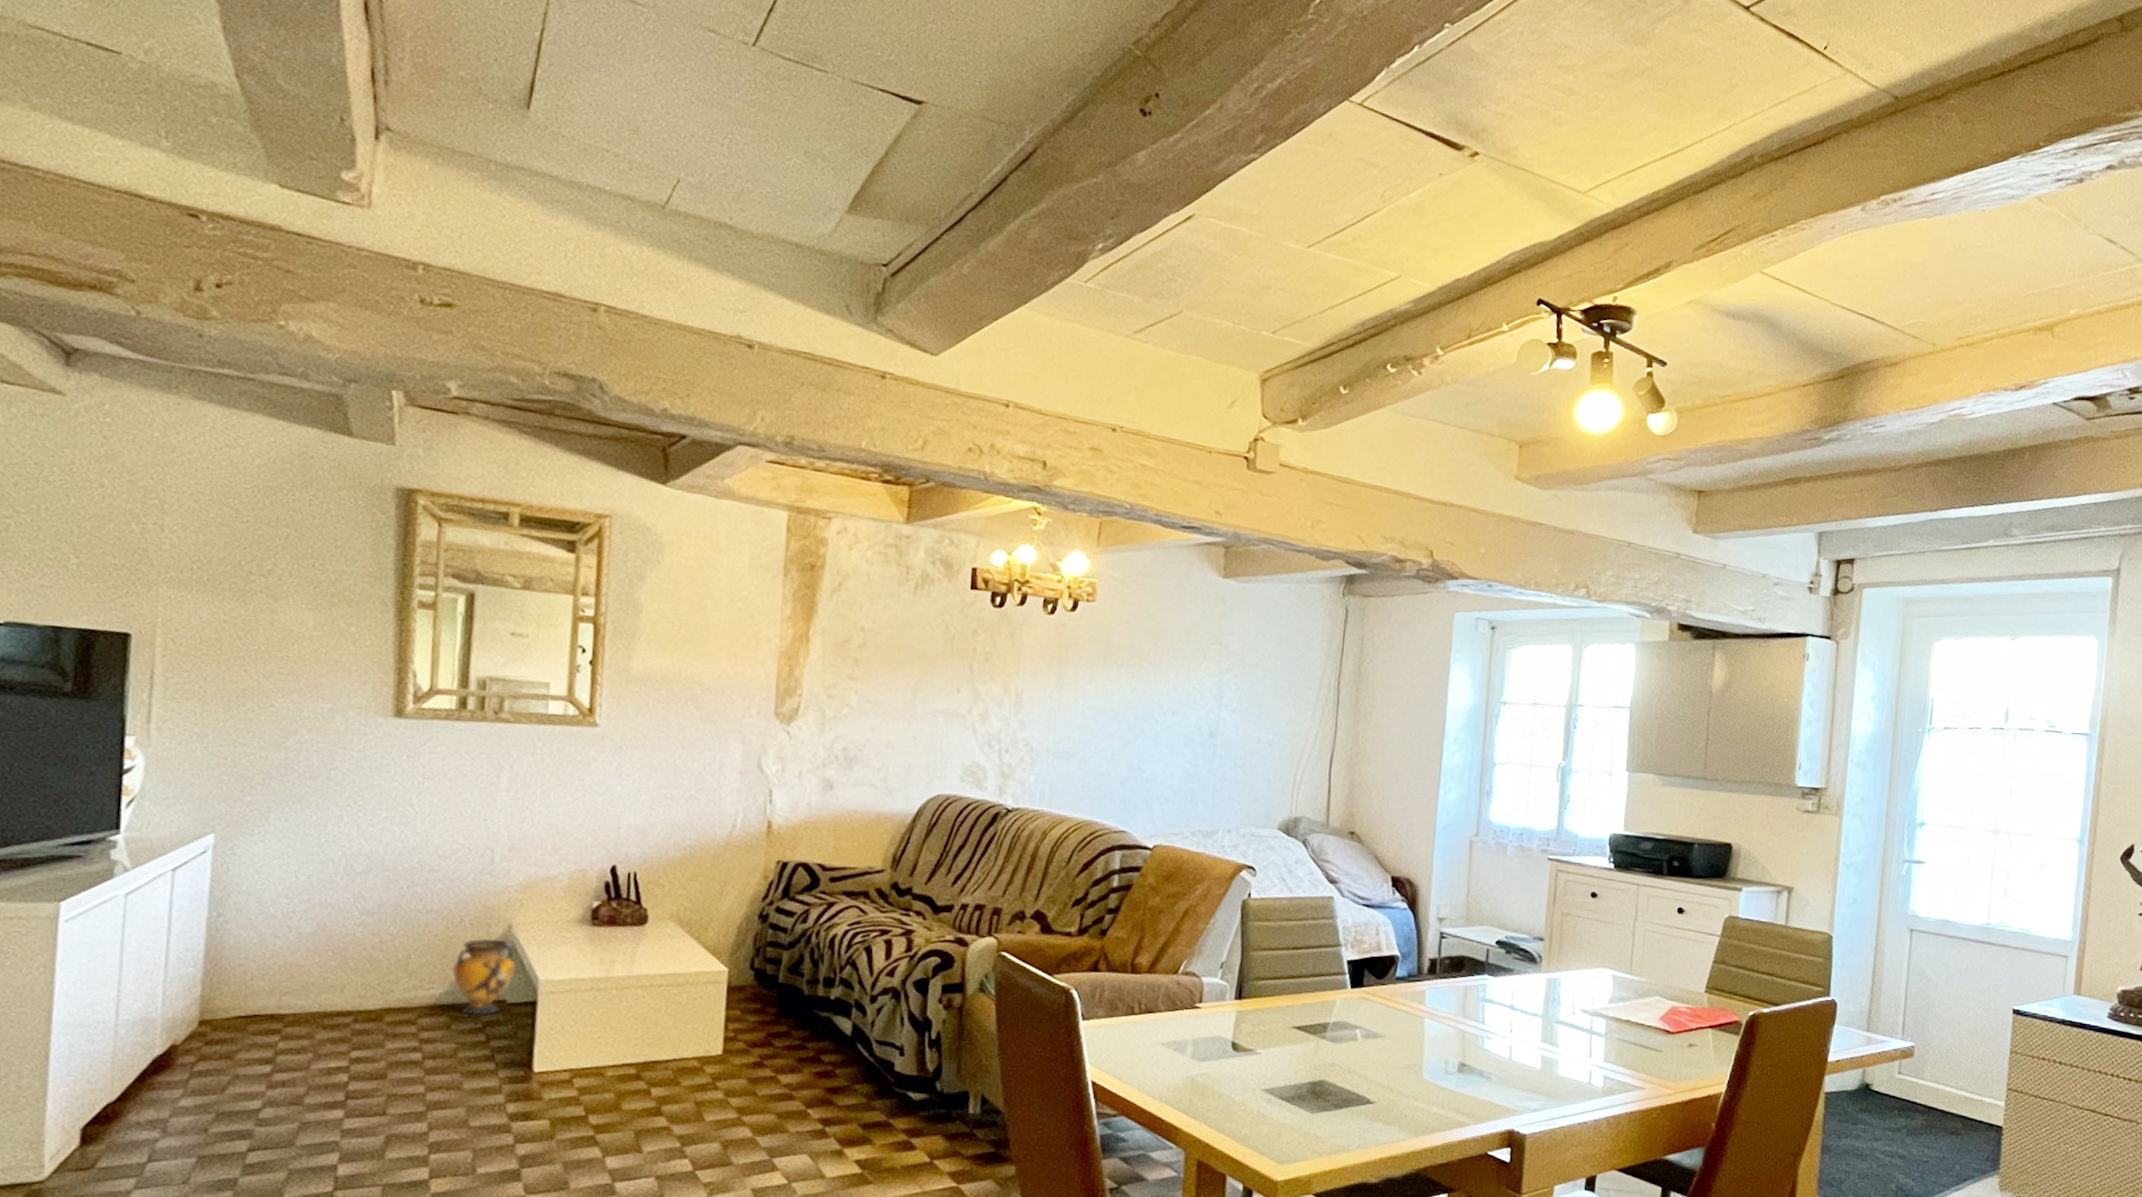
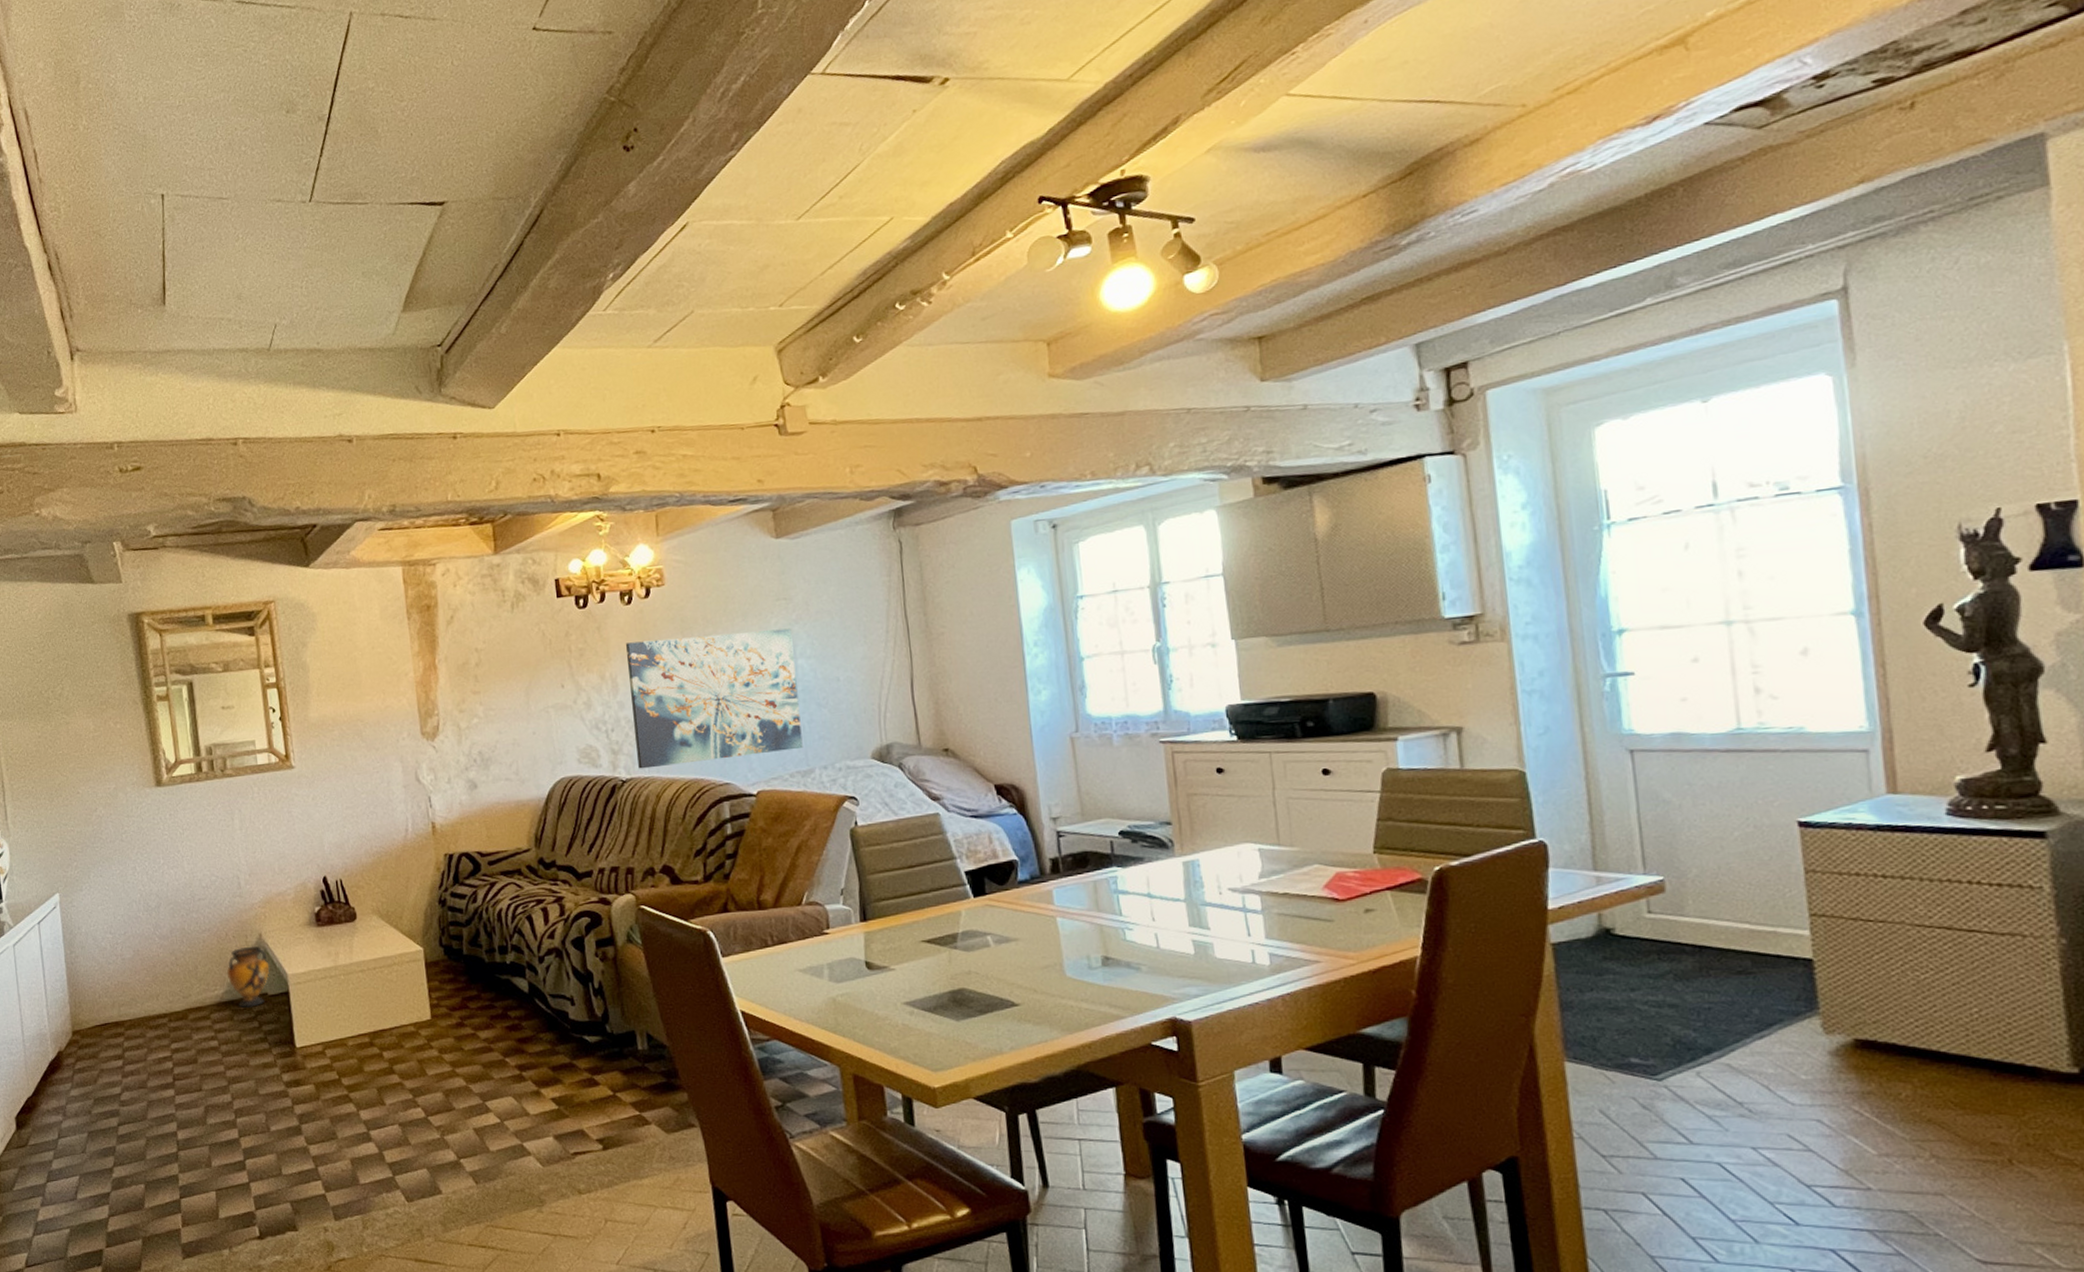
wall art: none [1028,656,1221,807] -> present [625,628,803,769]

